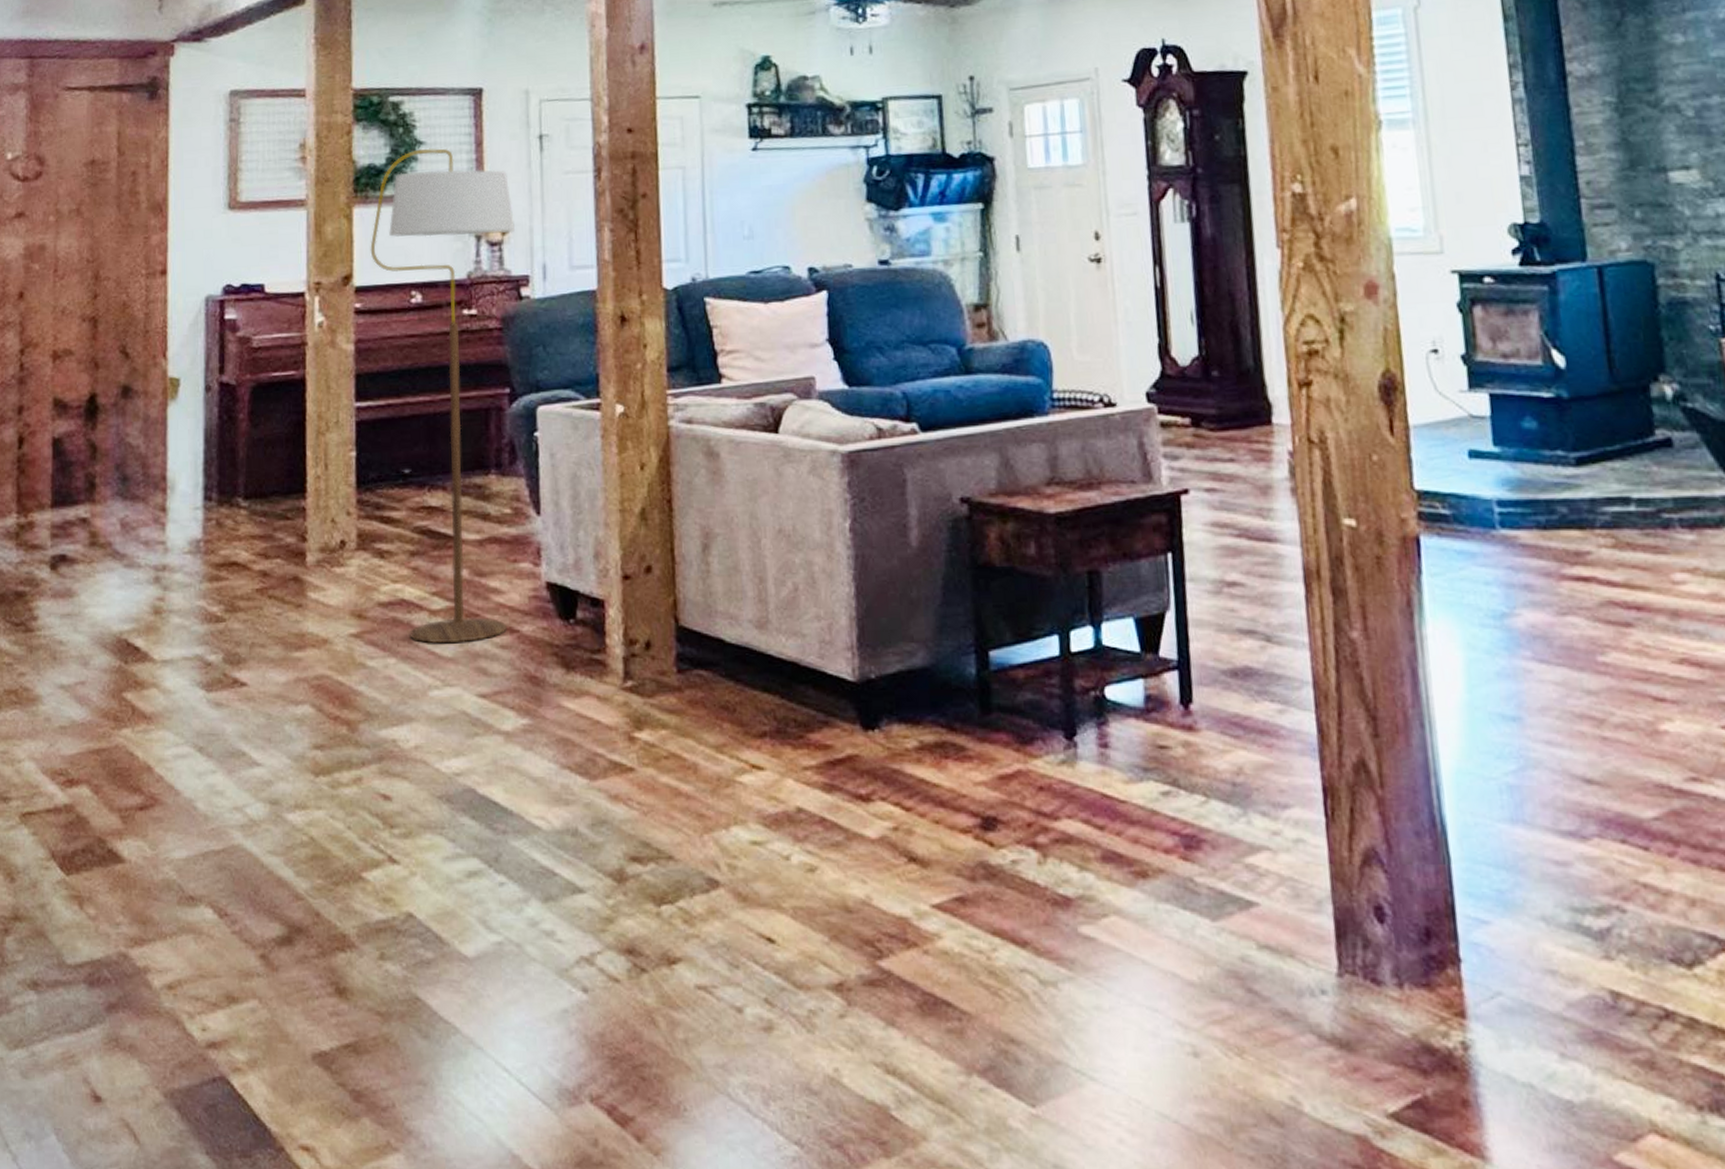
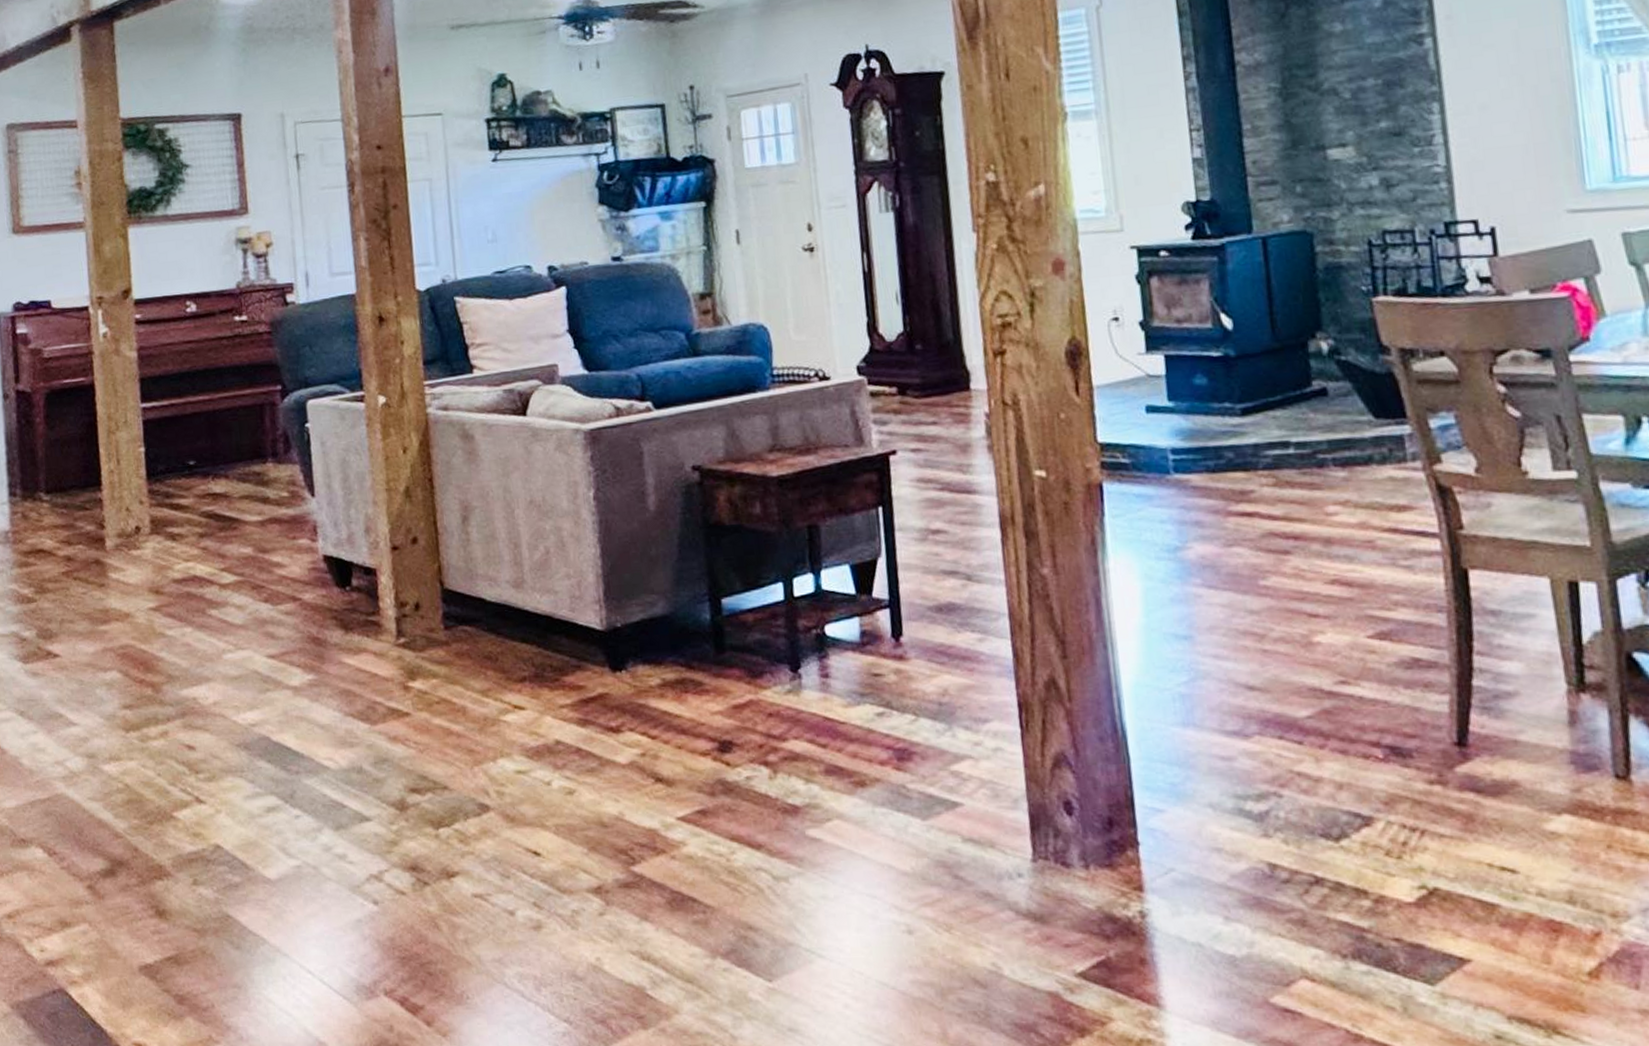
floor lamp: present [370,148,515,643] -> none [146,170,290,613]

